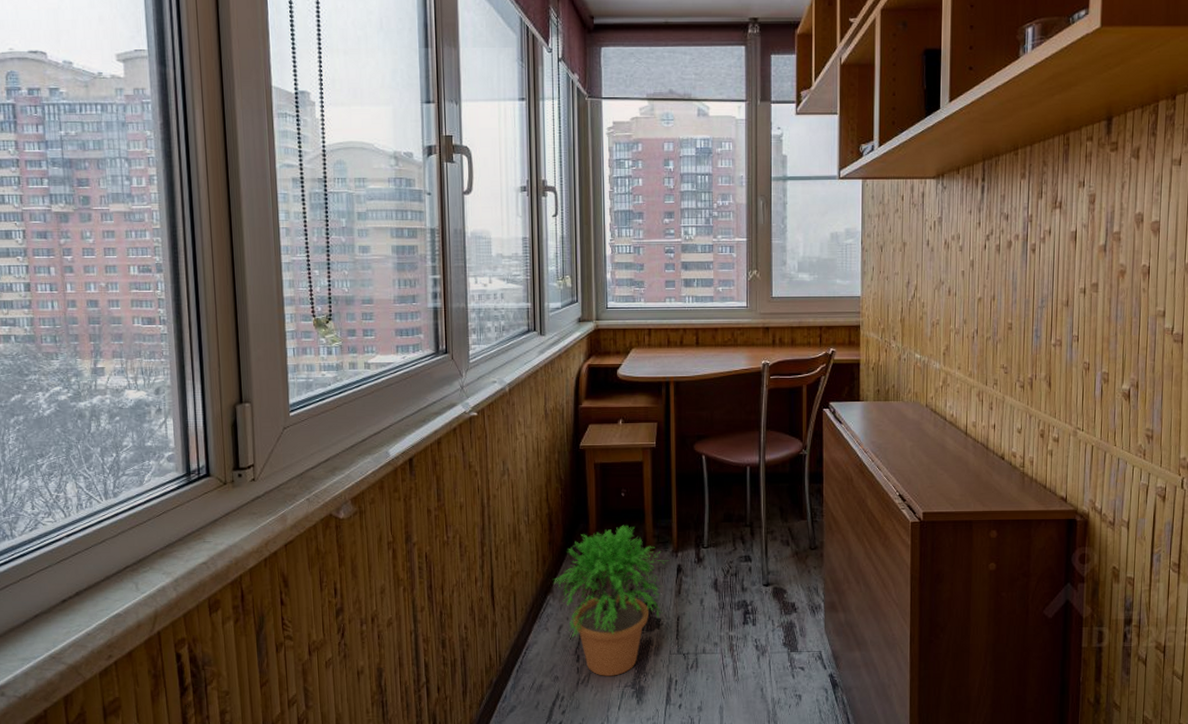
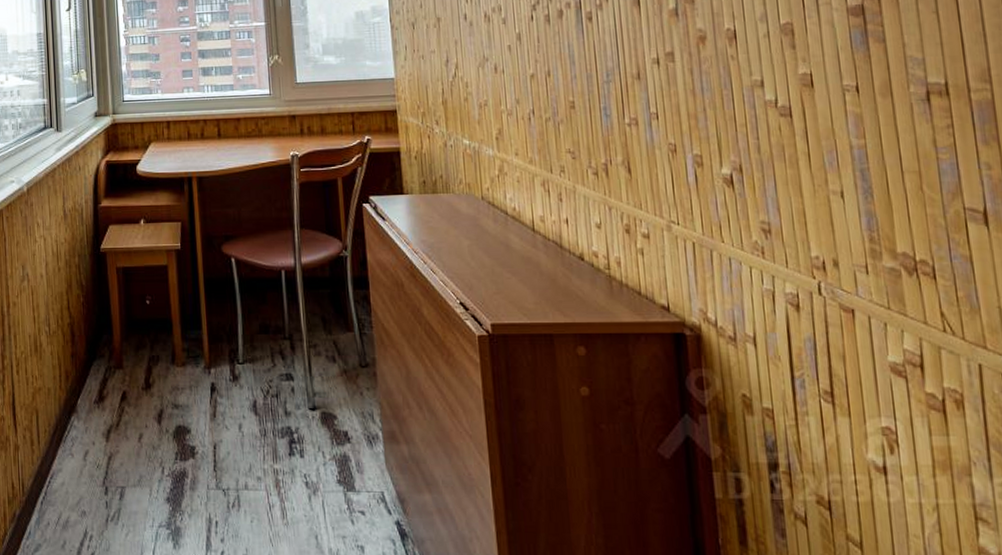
potted plant: present [552,525,669,676] -> none [76,336,201,513]

